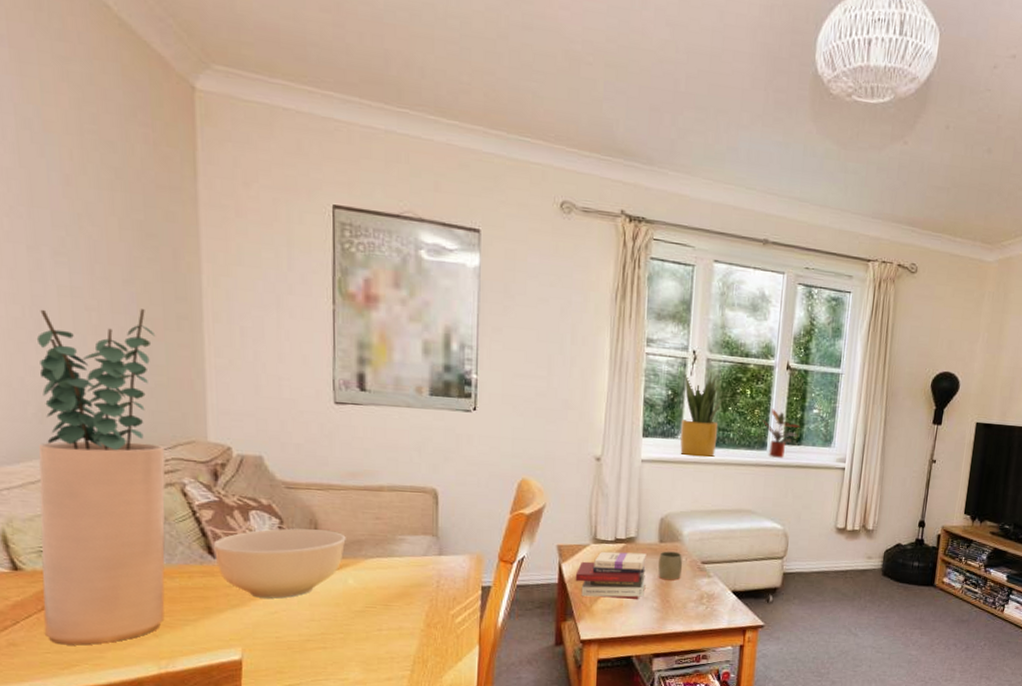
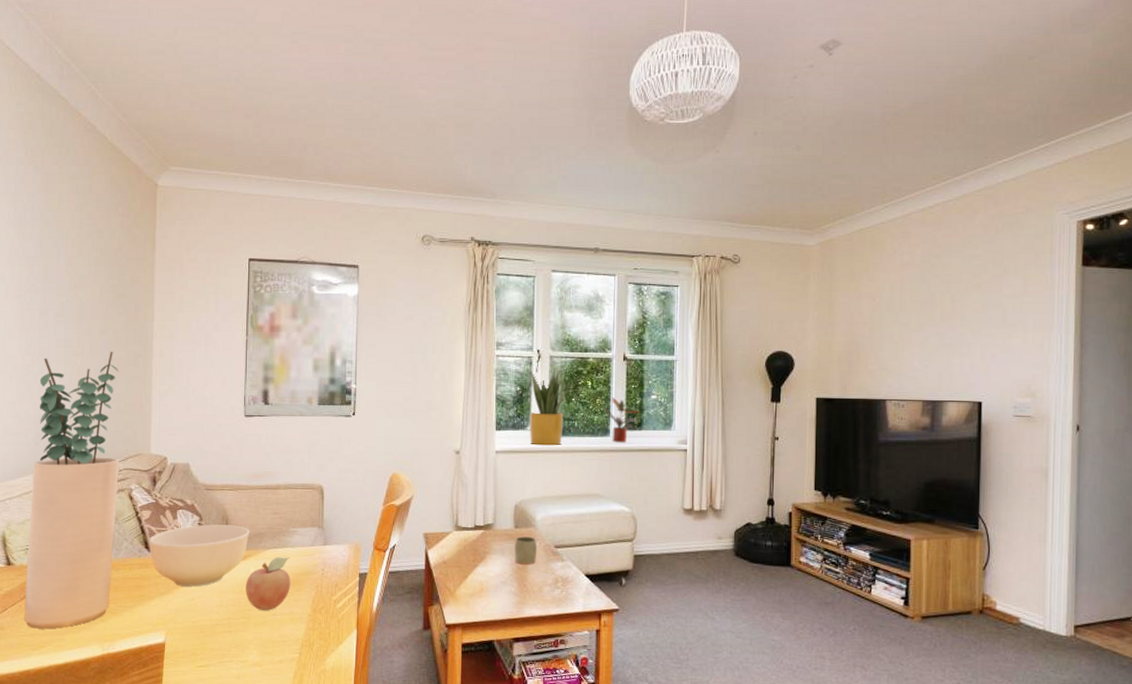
fruit: none [343,567,399,625] -> present [246,557,291,611]
books: present [575,551,647,599] -> none [440,538,504,584]

